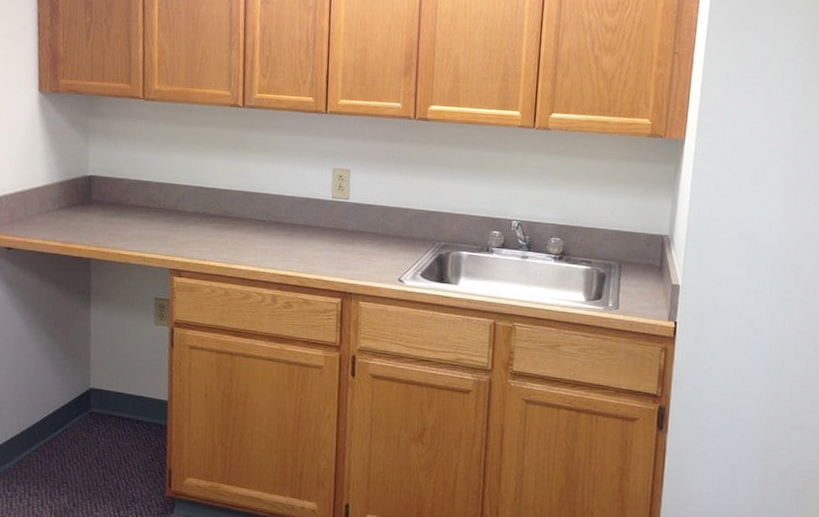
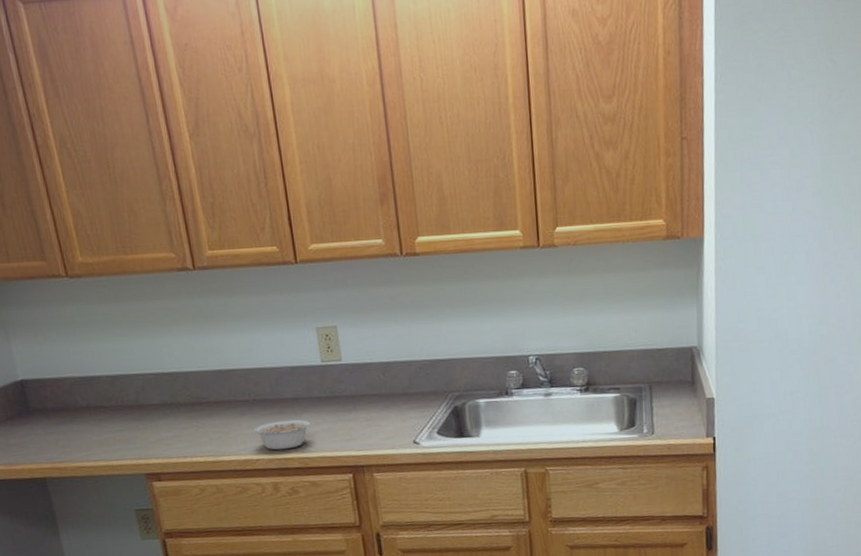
legume: none [264,242,313,268] -> present [253,419,311,451]

